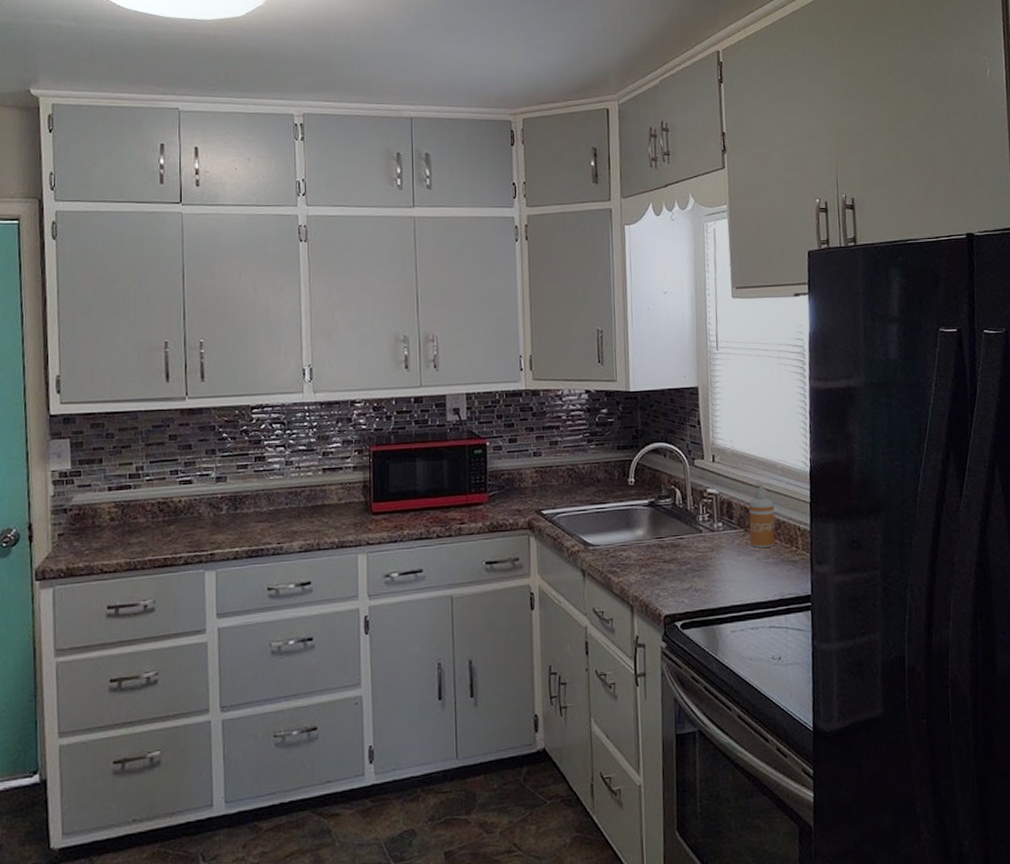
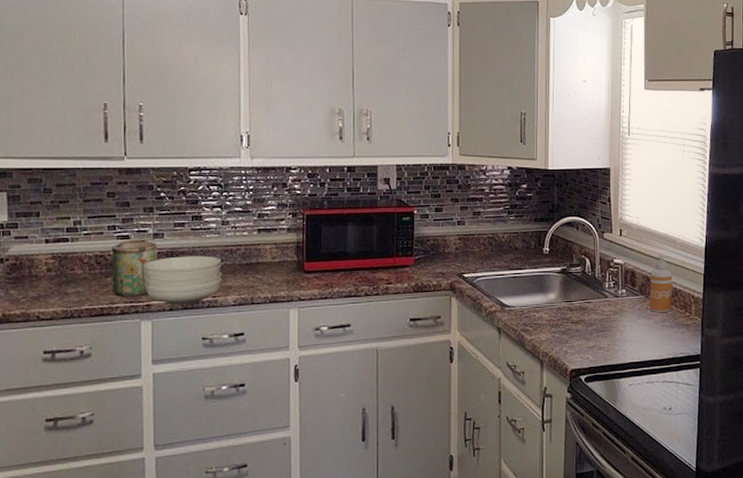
canister: none [174,483,221,547] -> present [111,239,158,298]
bowl: none [207,499,286,554] -> present [144,255,222,305]

